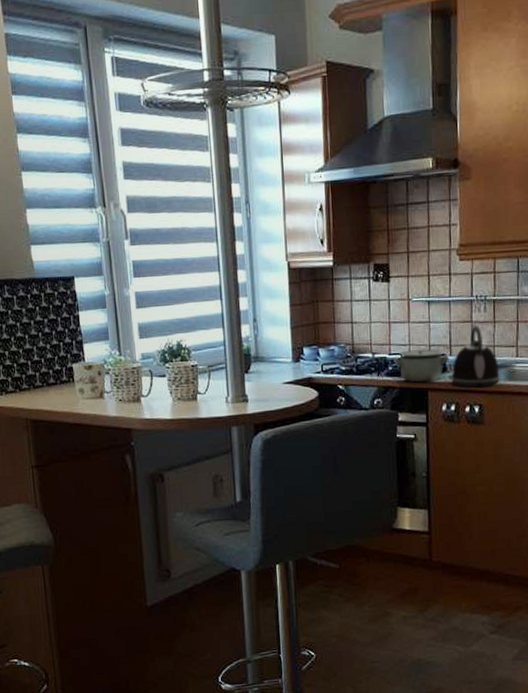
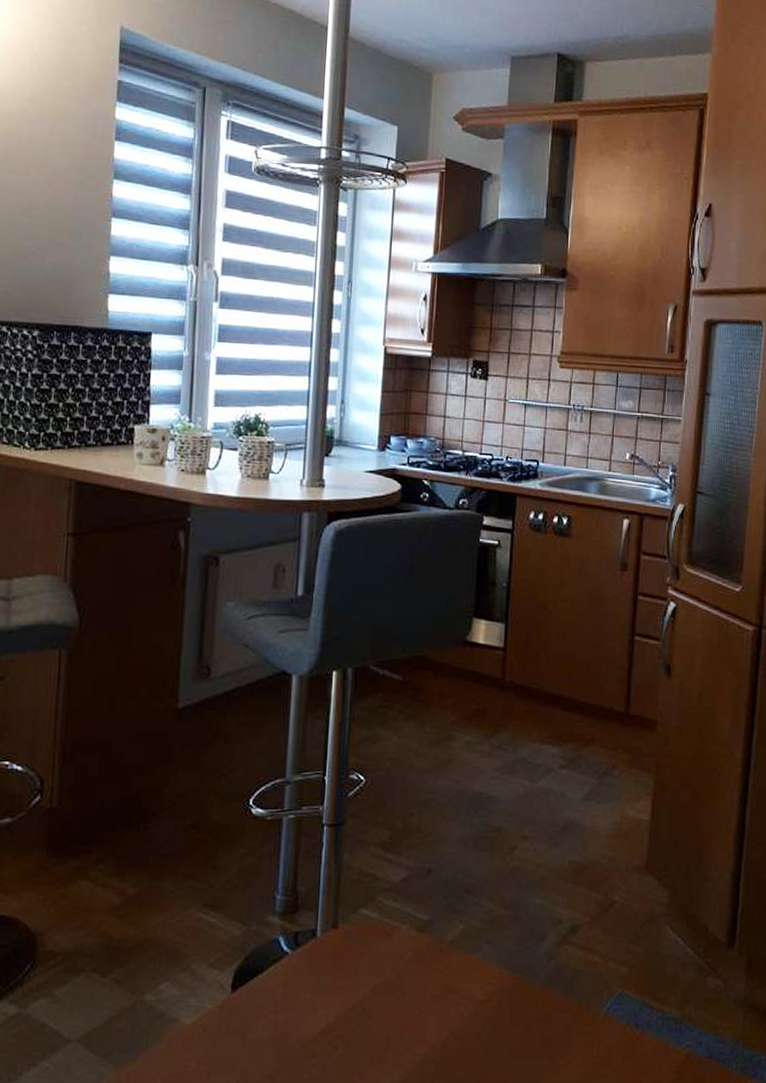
saucepan: present [393,348,449,383] -> none [483,451,541,487]
kettle: present [451,325,500,388] -> none [541,434,591,499]

